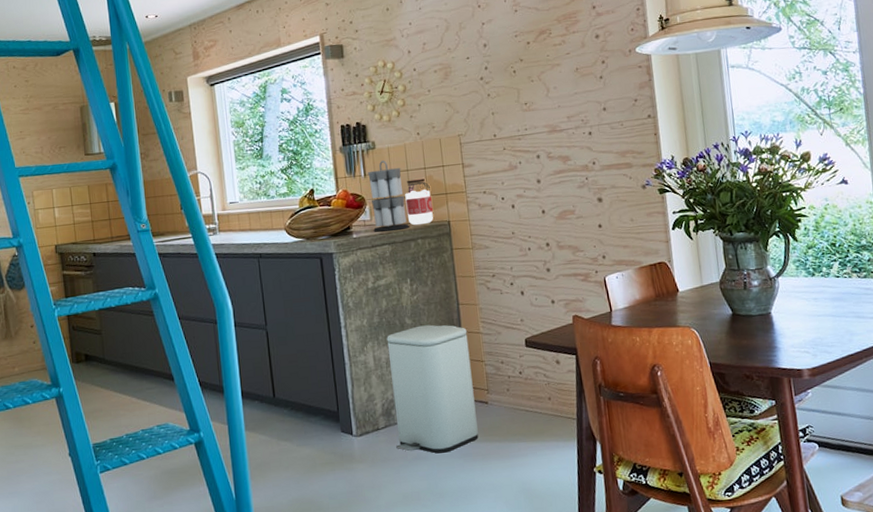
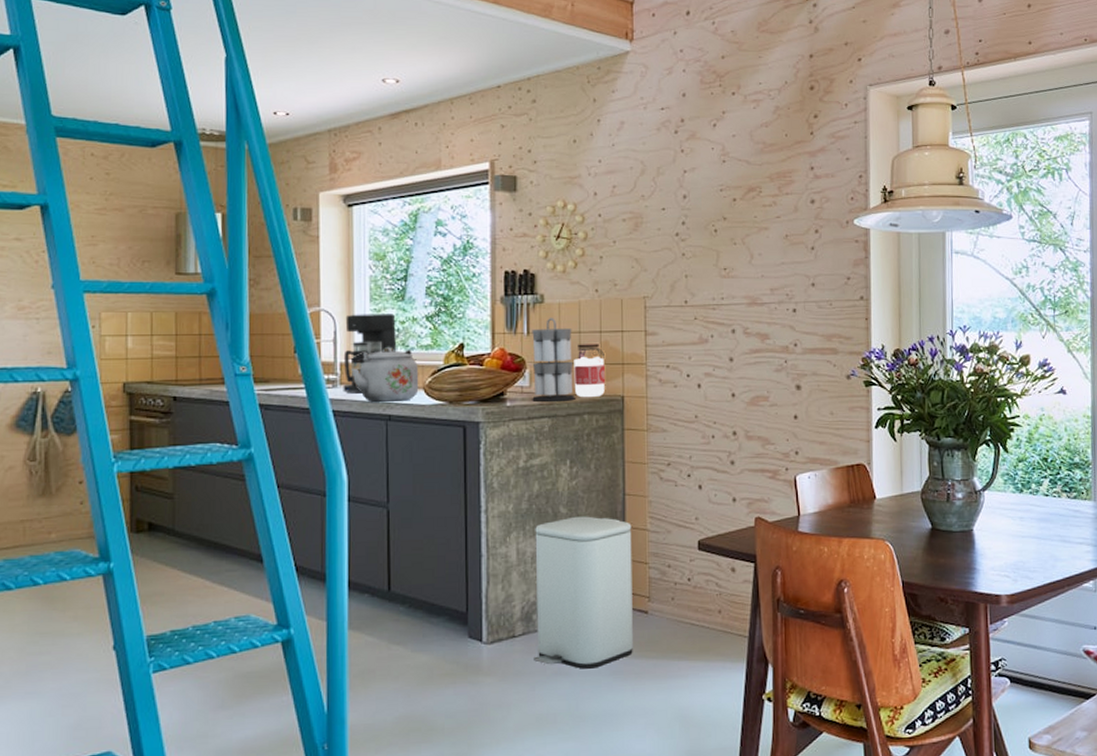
coffee maker: none [218,170,261,238] -> present [343,314,397,392]
kettle: none [225,197,282,244] -> present [350,347,419,403]

